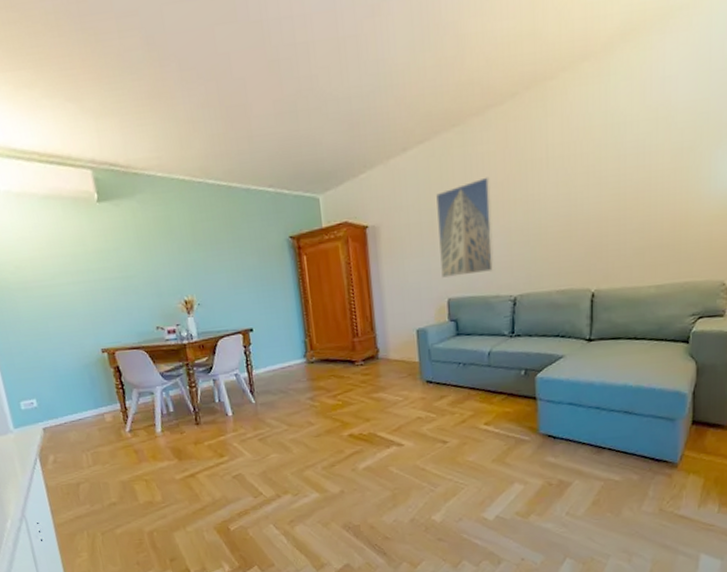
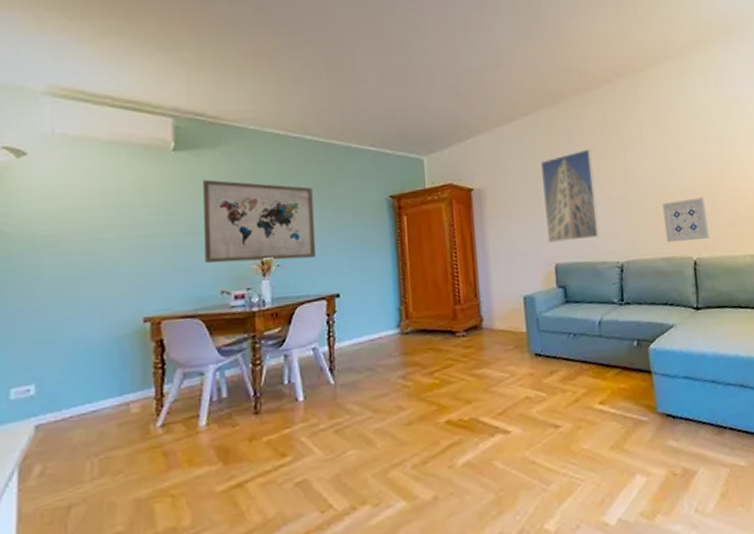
wall art: none [126,228,230,304] -> present [202,179,317,263]
wall art: none [563,225,612,275] -> present [662,197,709,243]

